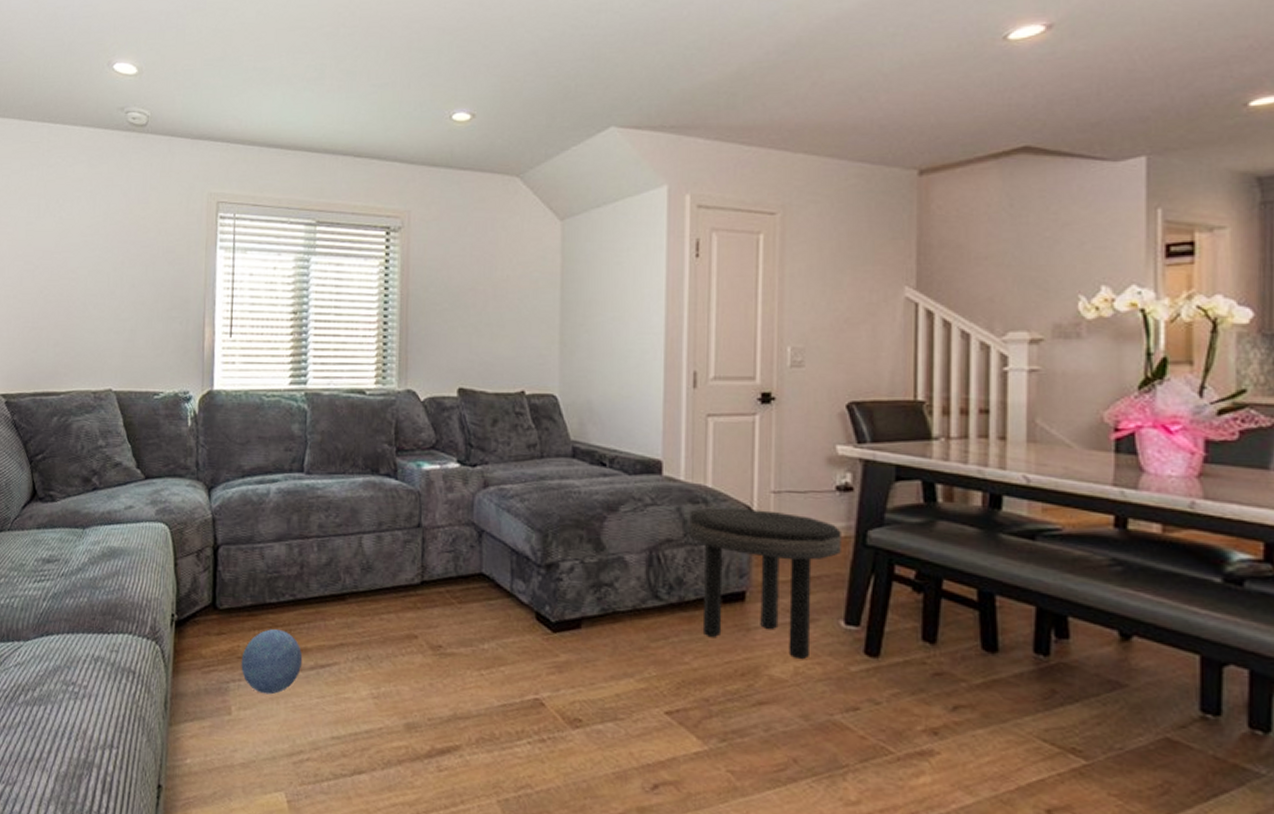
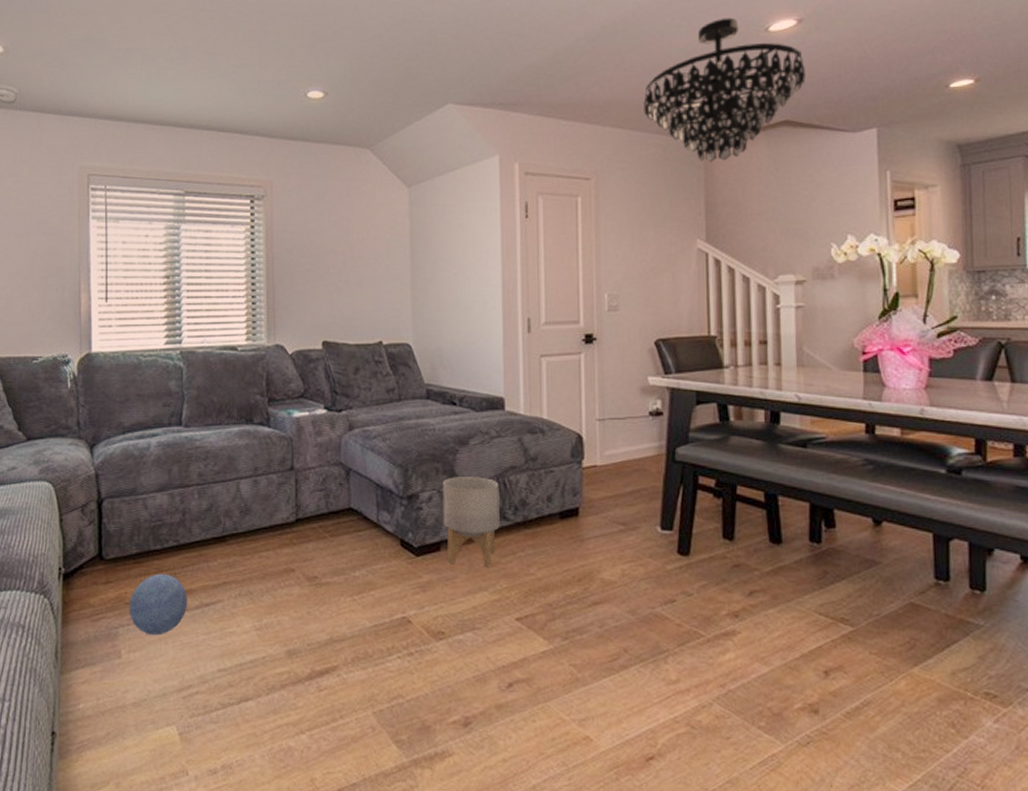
planter: none [585,547,652,652] -> present [442,477,500,568]
side table: present [689,507,841,660] -> none [529,436,655,563]
chandelier: none [845,24,1053,196] -> present [643,17,806,162]

